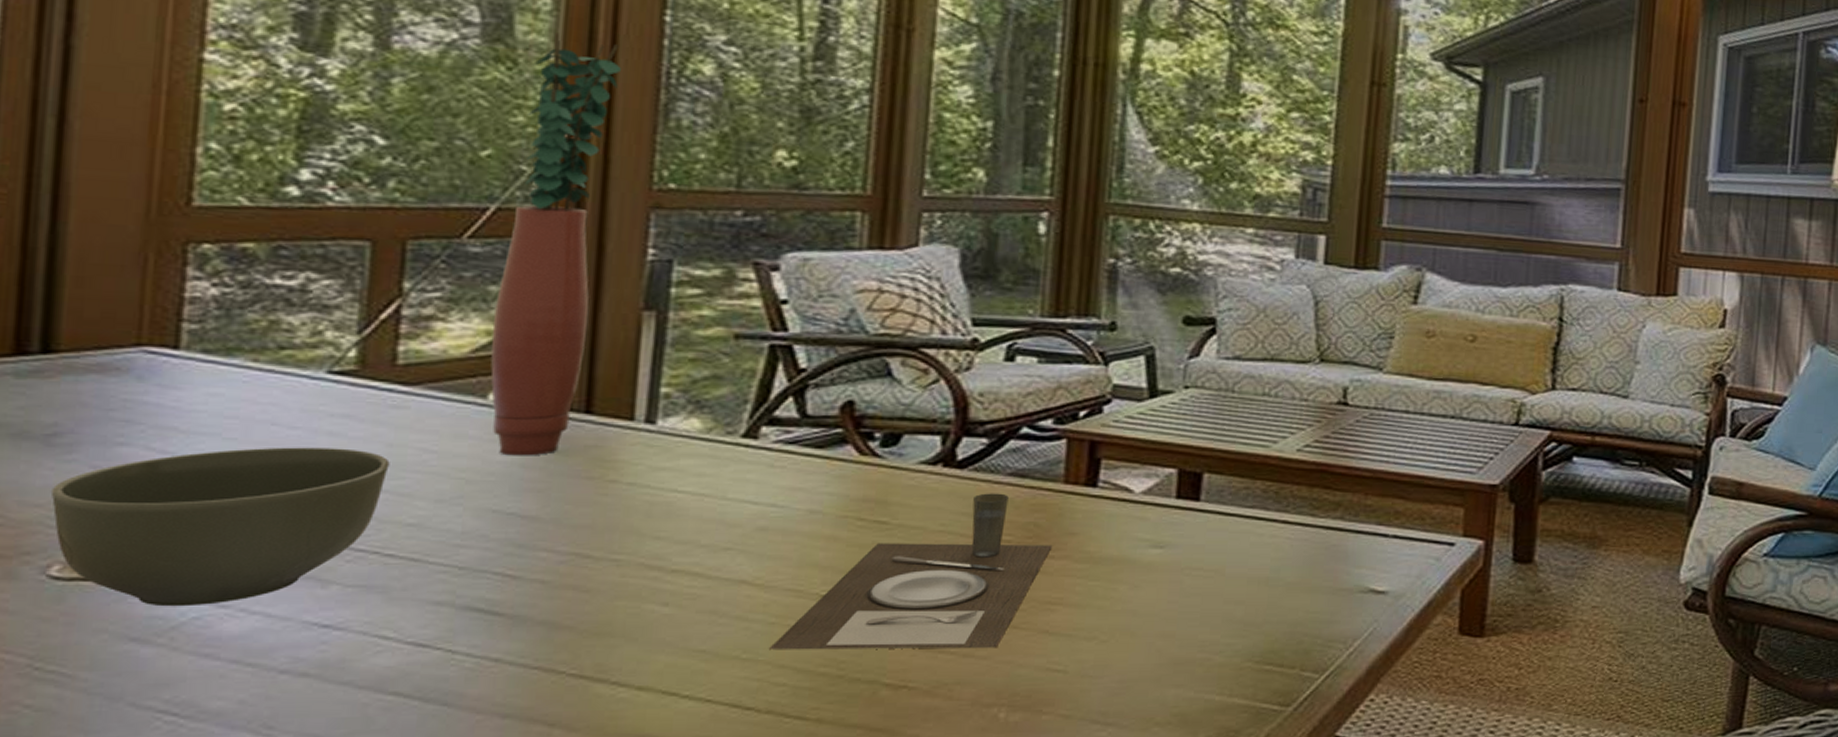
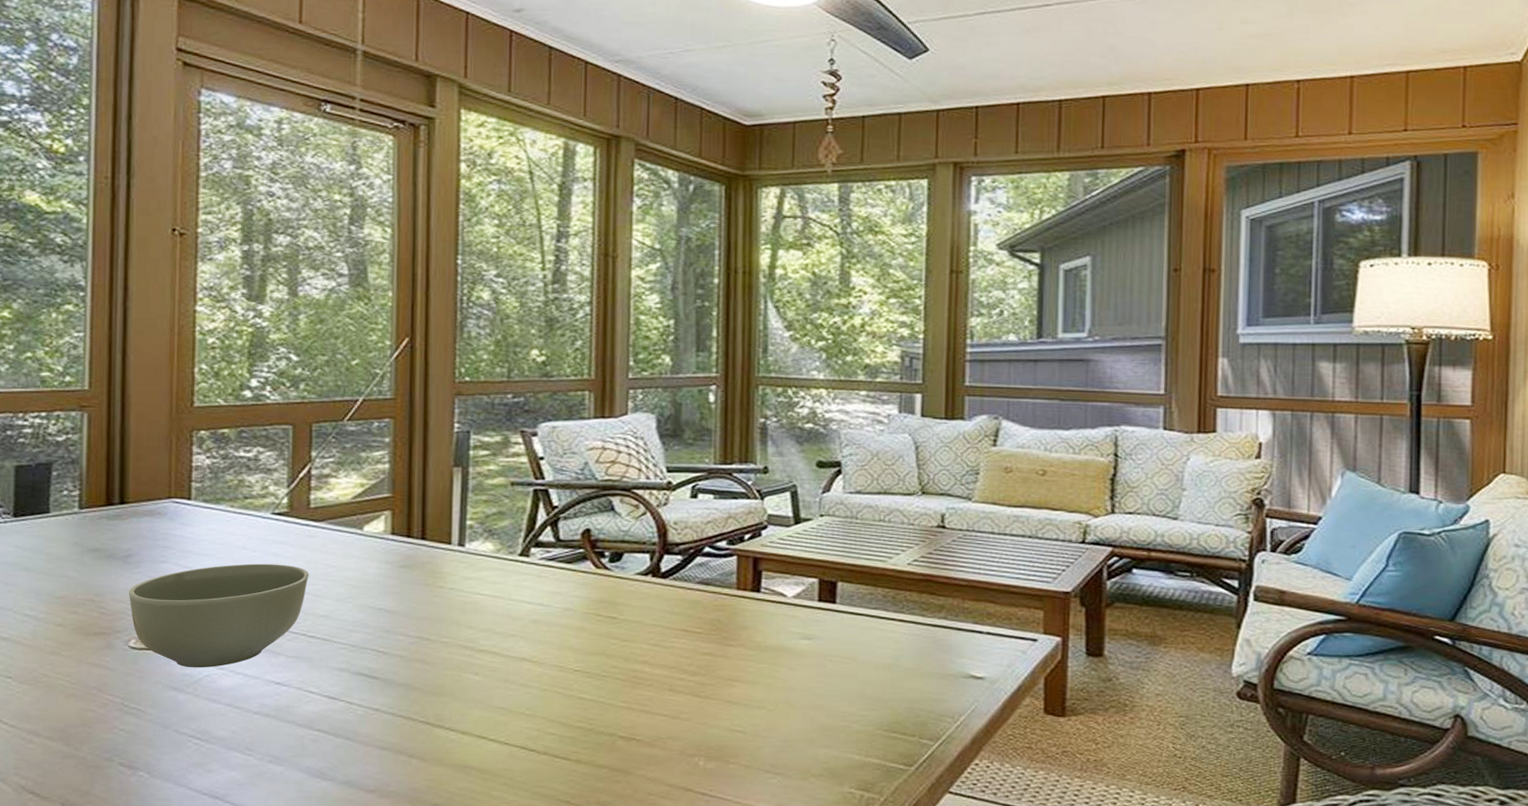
vase: present [490,32,621,456] -> none [364,277,432,569]
place setting: present [769,493,1053,650] -> none [543,596,731,713]

